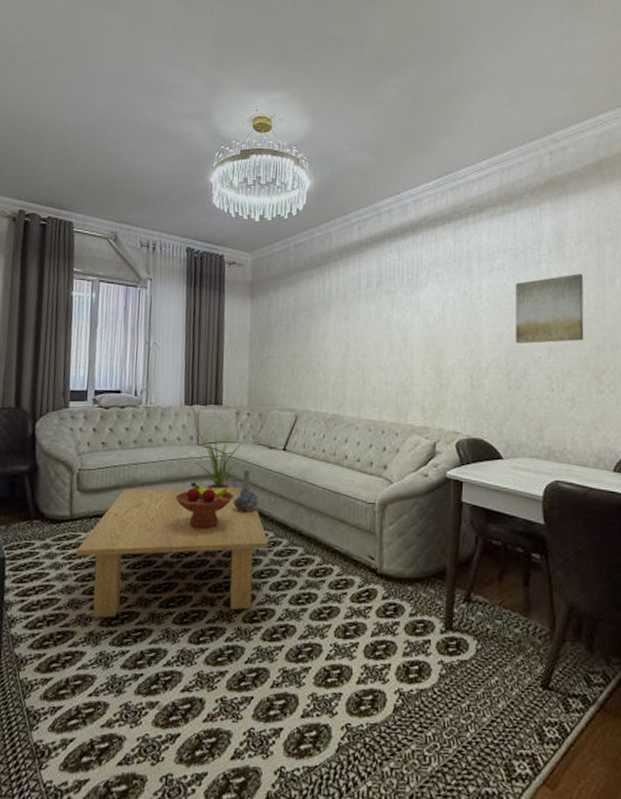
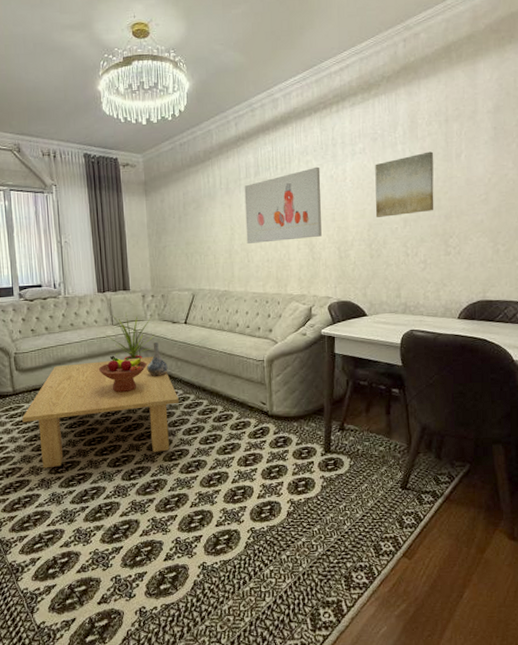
wall art: none [363,281,452,362] -> present [244,166,322,244]

